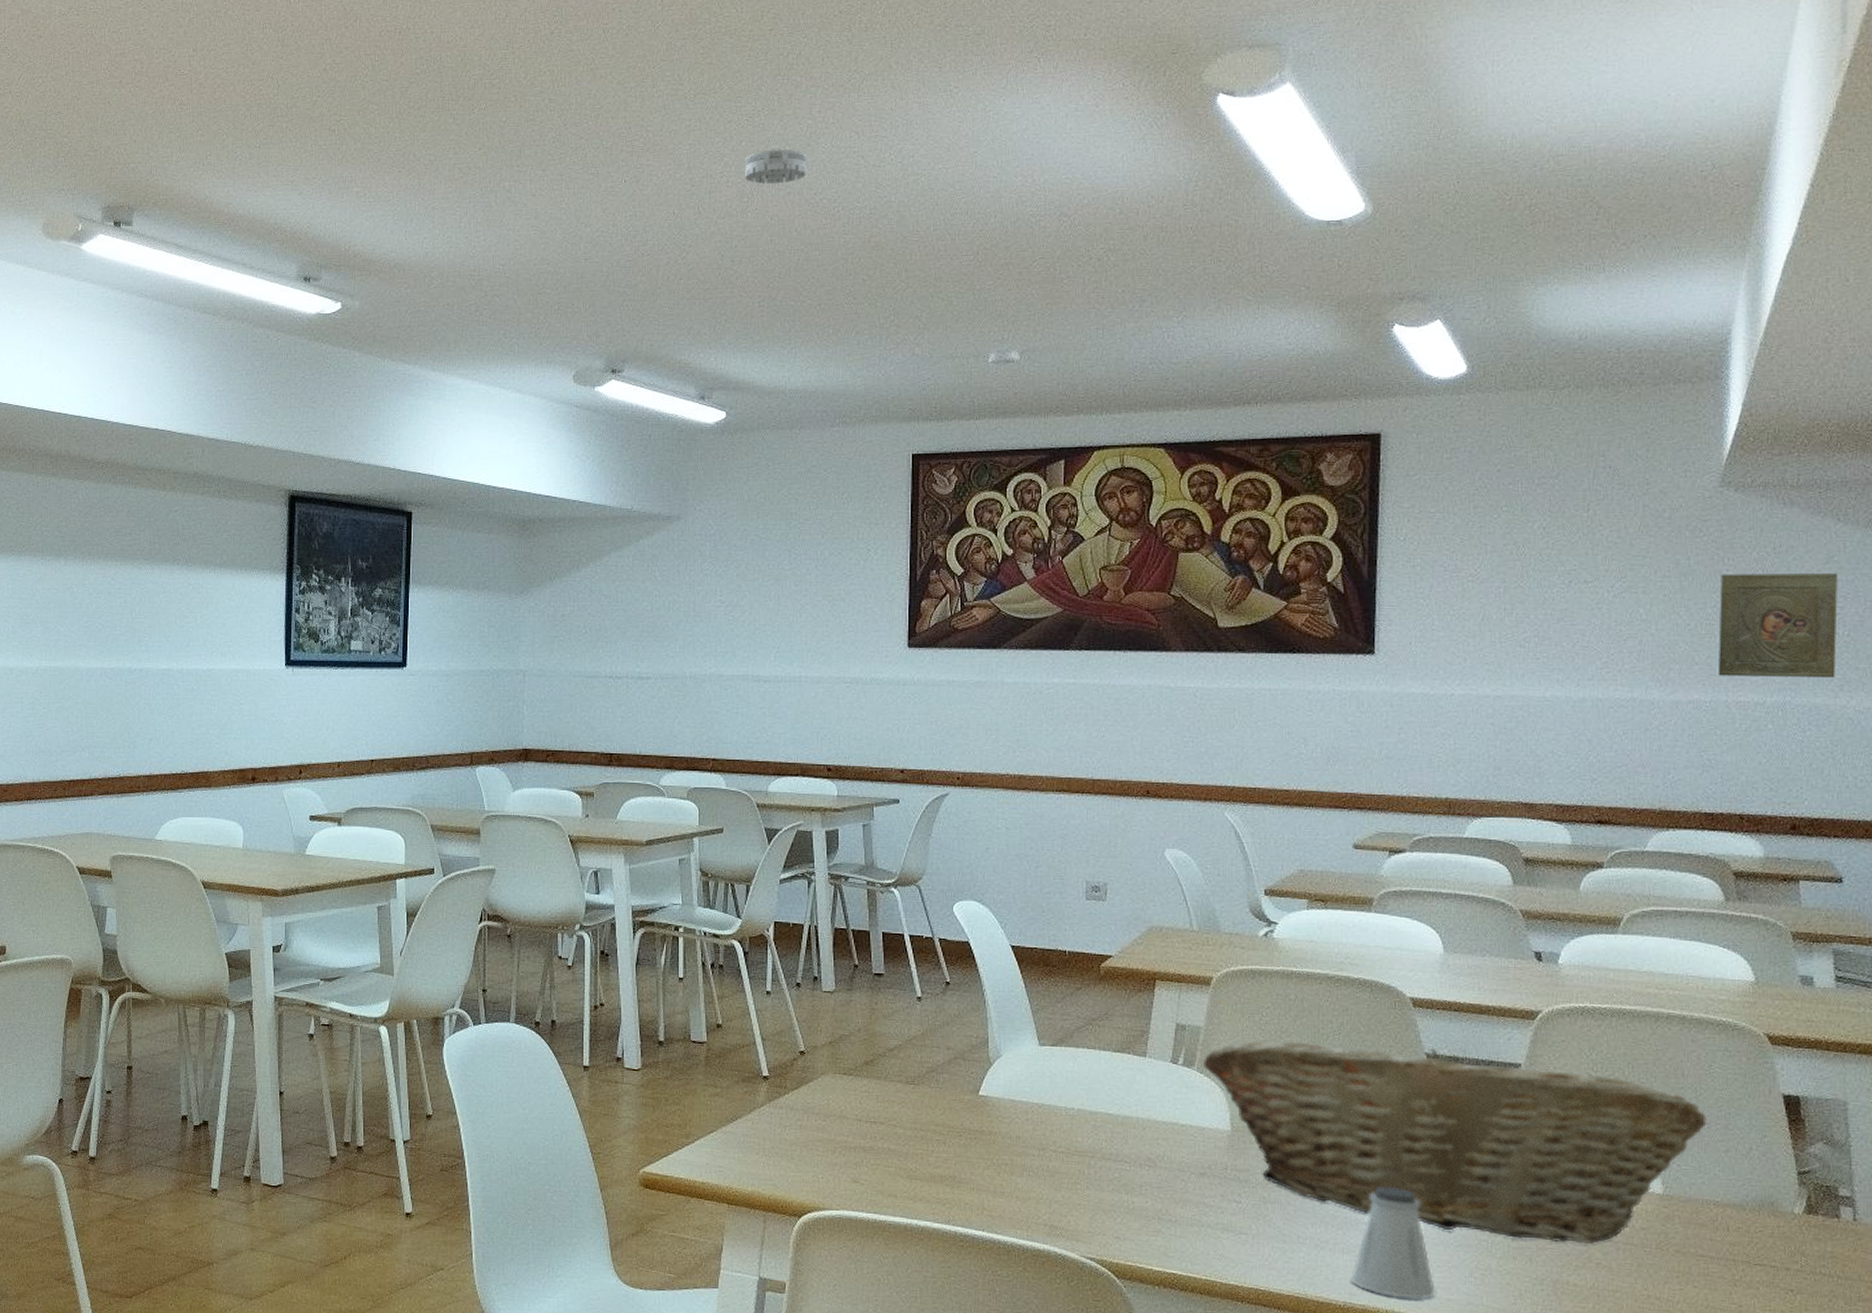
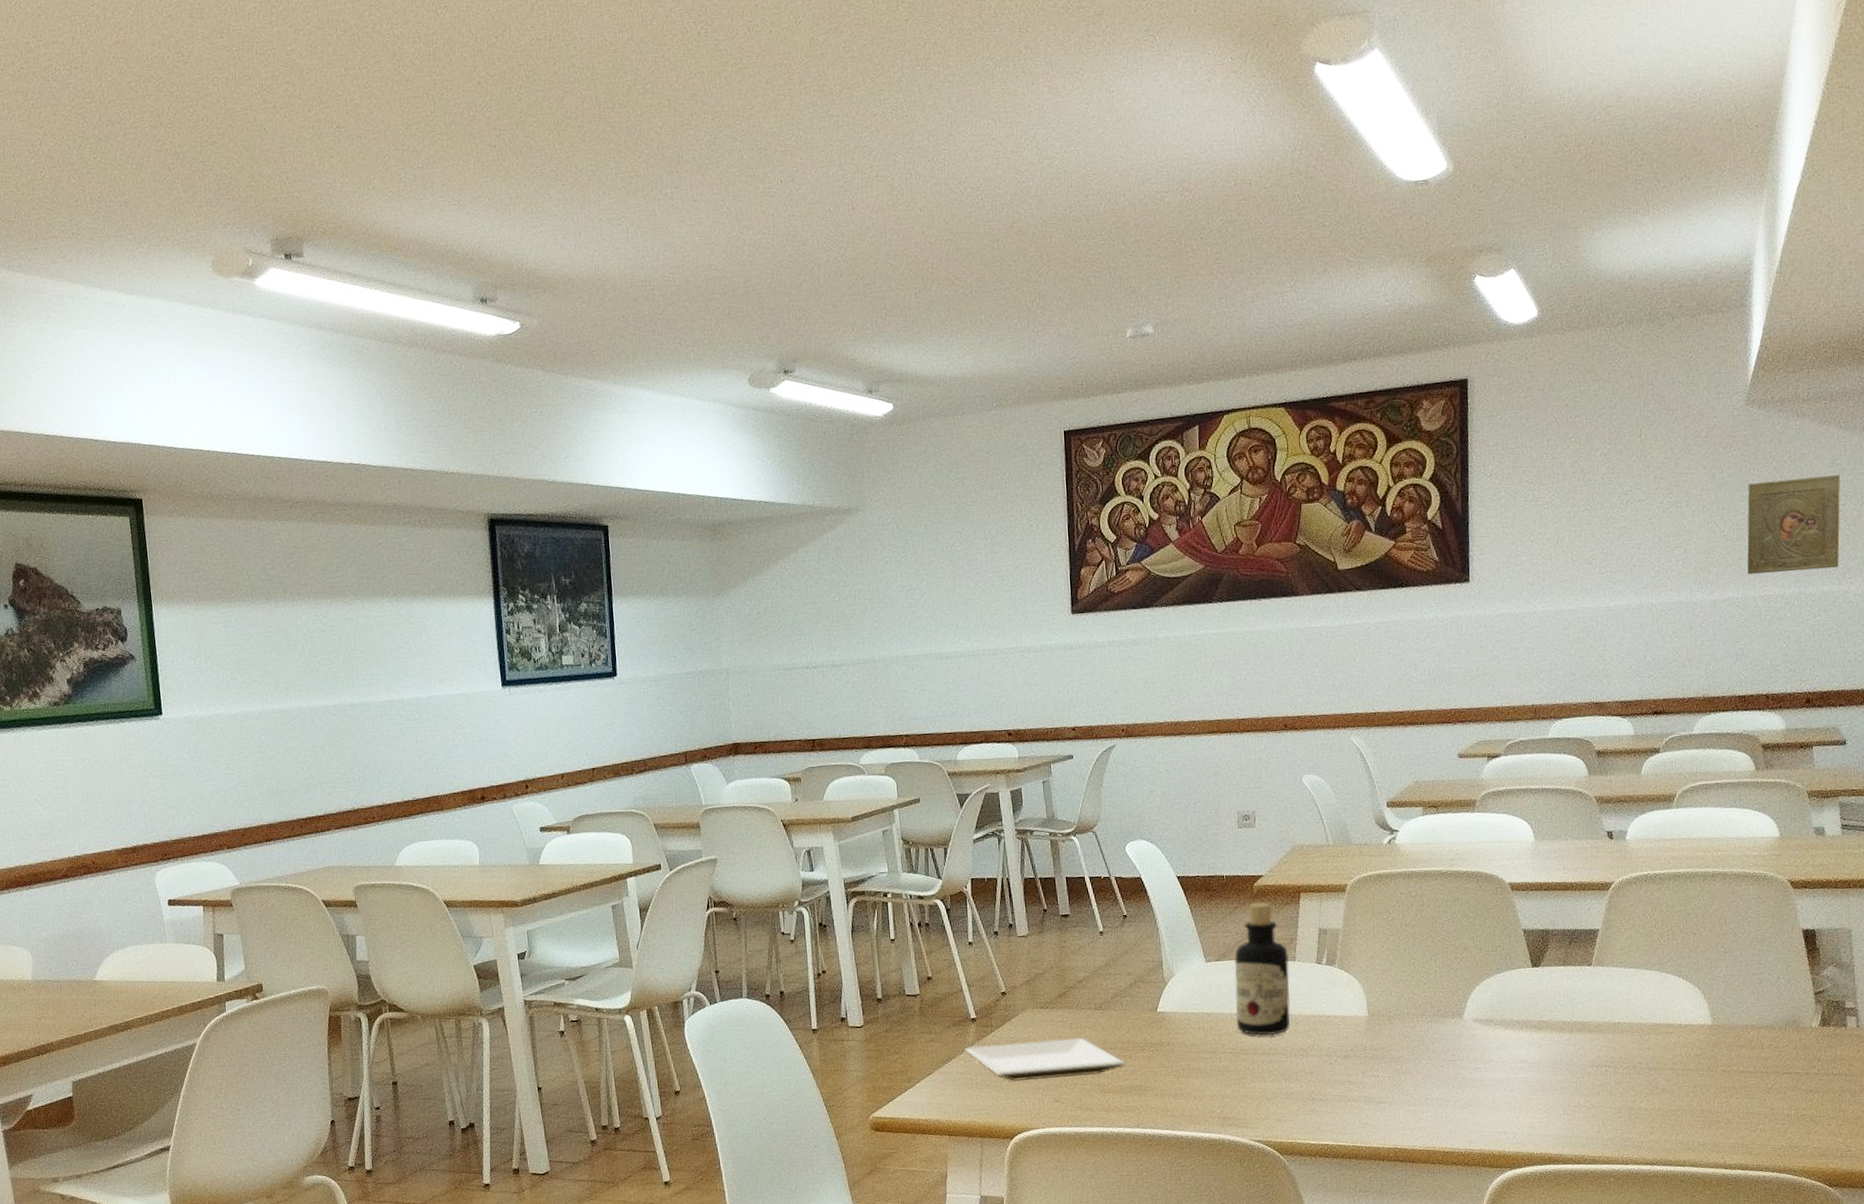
smoke detector: present [745,149,807,185] -> none [892,140,950,177]
plate: none [753,1107,938,1157] -> present [965,1037,1125,1081]
bottle: none [1071,985,1139,1139] -> present [1234,902,1291,1036]
fruit basket: present [1204,1041,1707,1244] -> none [1343,924,1745,1077]
saltshaker: present [1351,1187,1435,1299] -> none [1470,1047,1537,1140]

